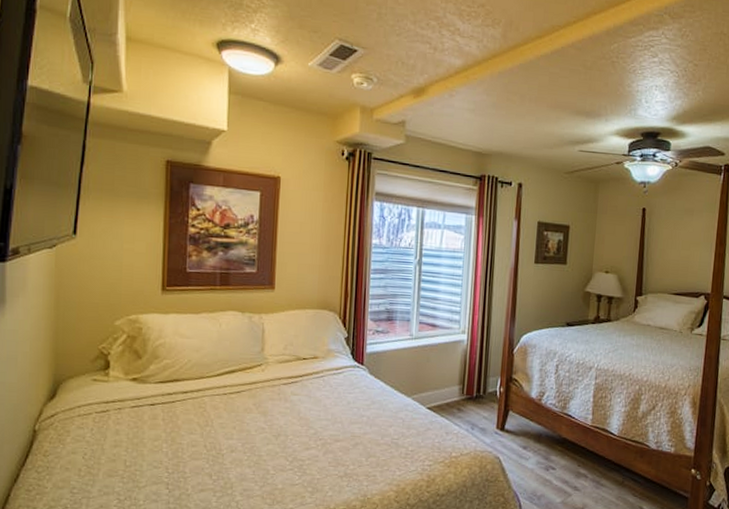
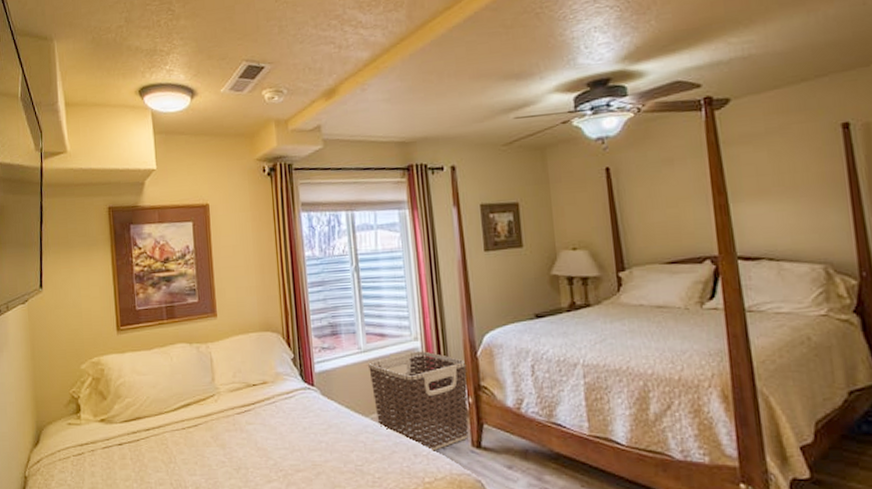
clothes hamper: none [417,343,503,432] -> present [368,351,469,453]

